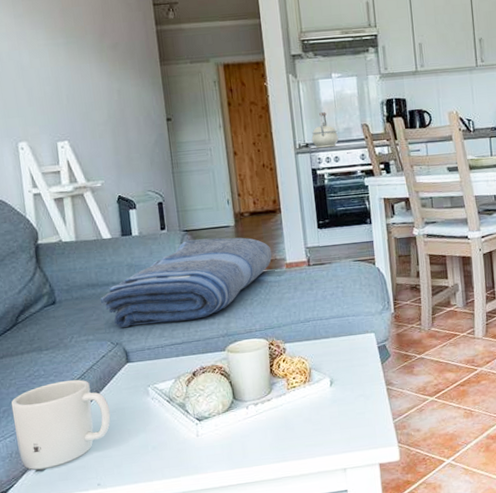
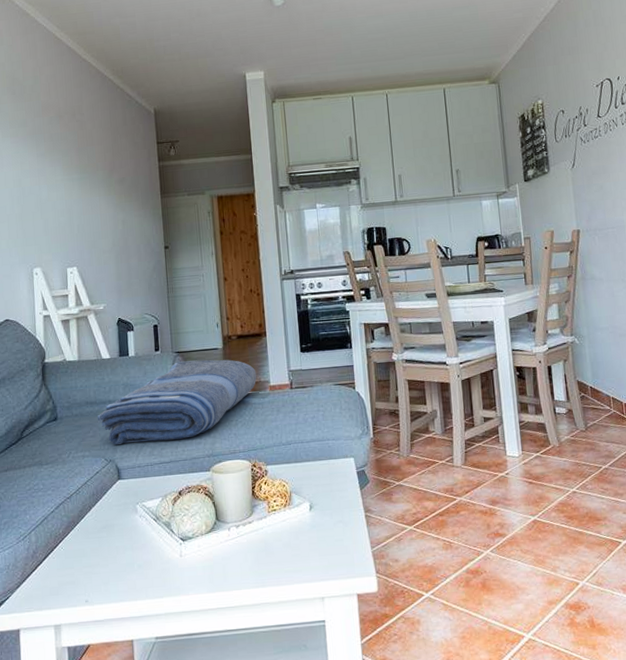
mug: present [11,379,111,471] -> none [11,494,101,584]
kettle: present [311,111,339,149] -> none [296,239,322,275]

